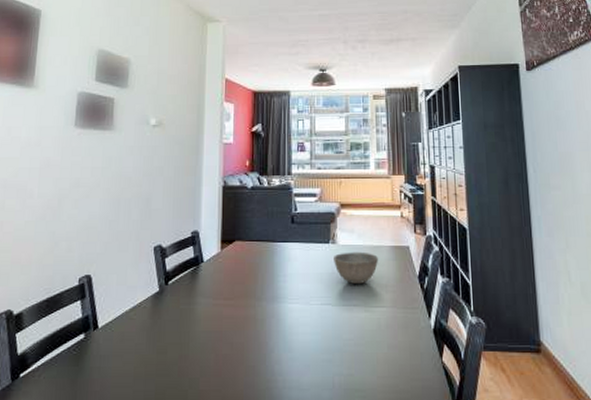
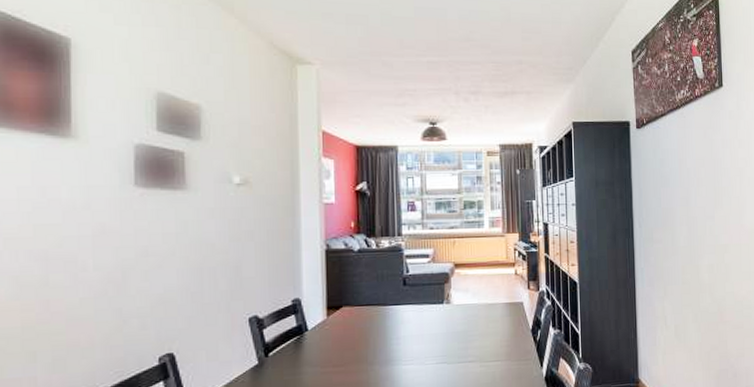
bowl: present [334,251,379,284] -> none [448,310,494,342]

